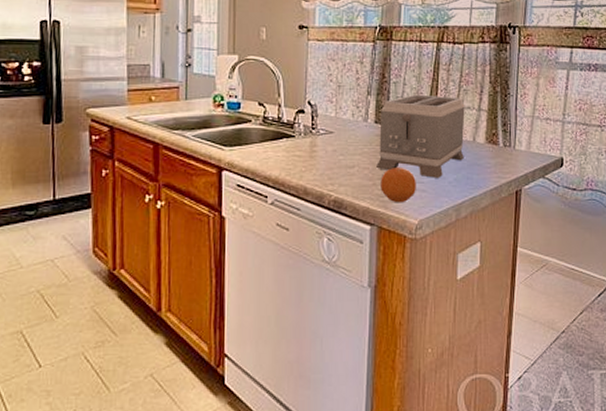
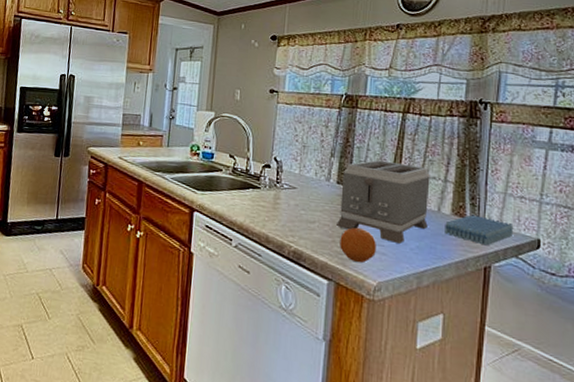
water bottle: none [480,141,541,170] -> present [445,214,514,246]

